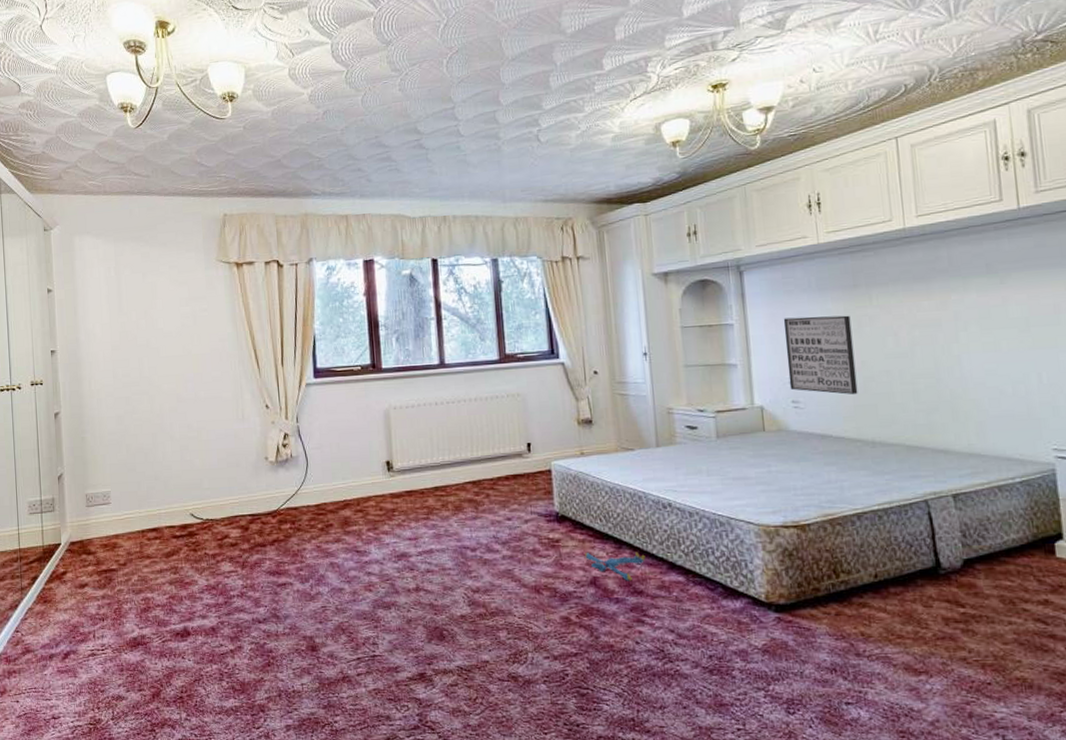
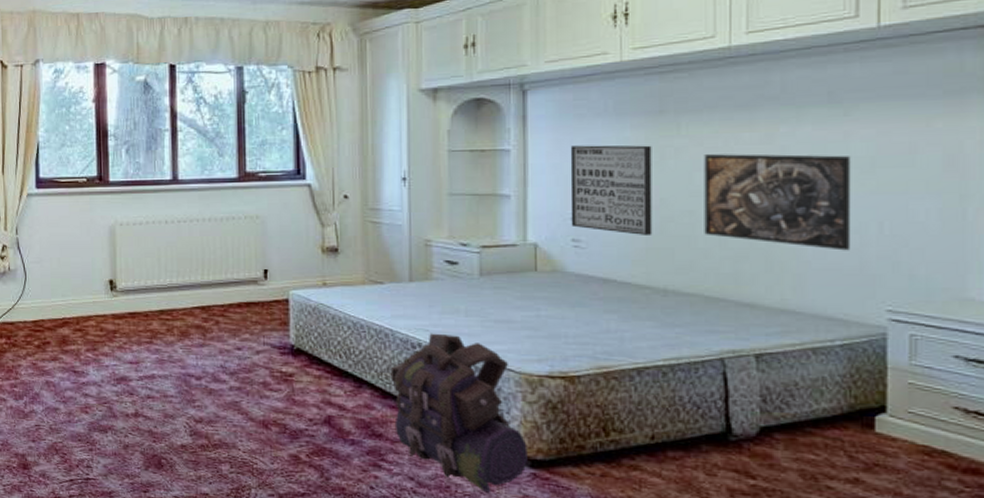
plush toy: present [585,552,646,581] -> none [320,389,388,423]
backpack: none [645,493,772,639] -> present [390,333,528,493]
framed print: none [893,317,1019,399] -> present [704,154,851,251]

